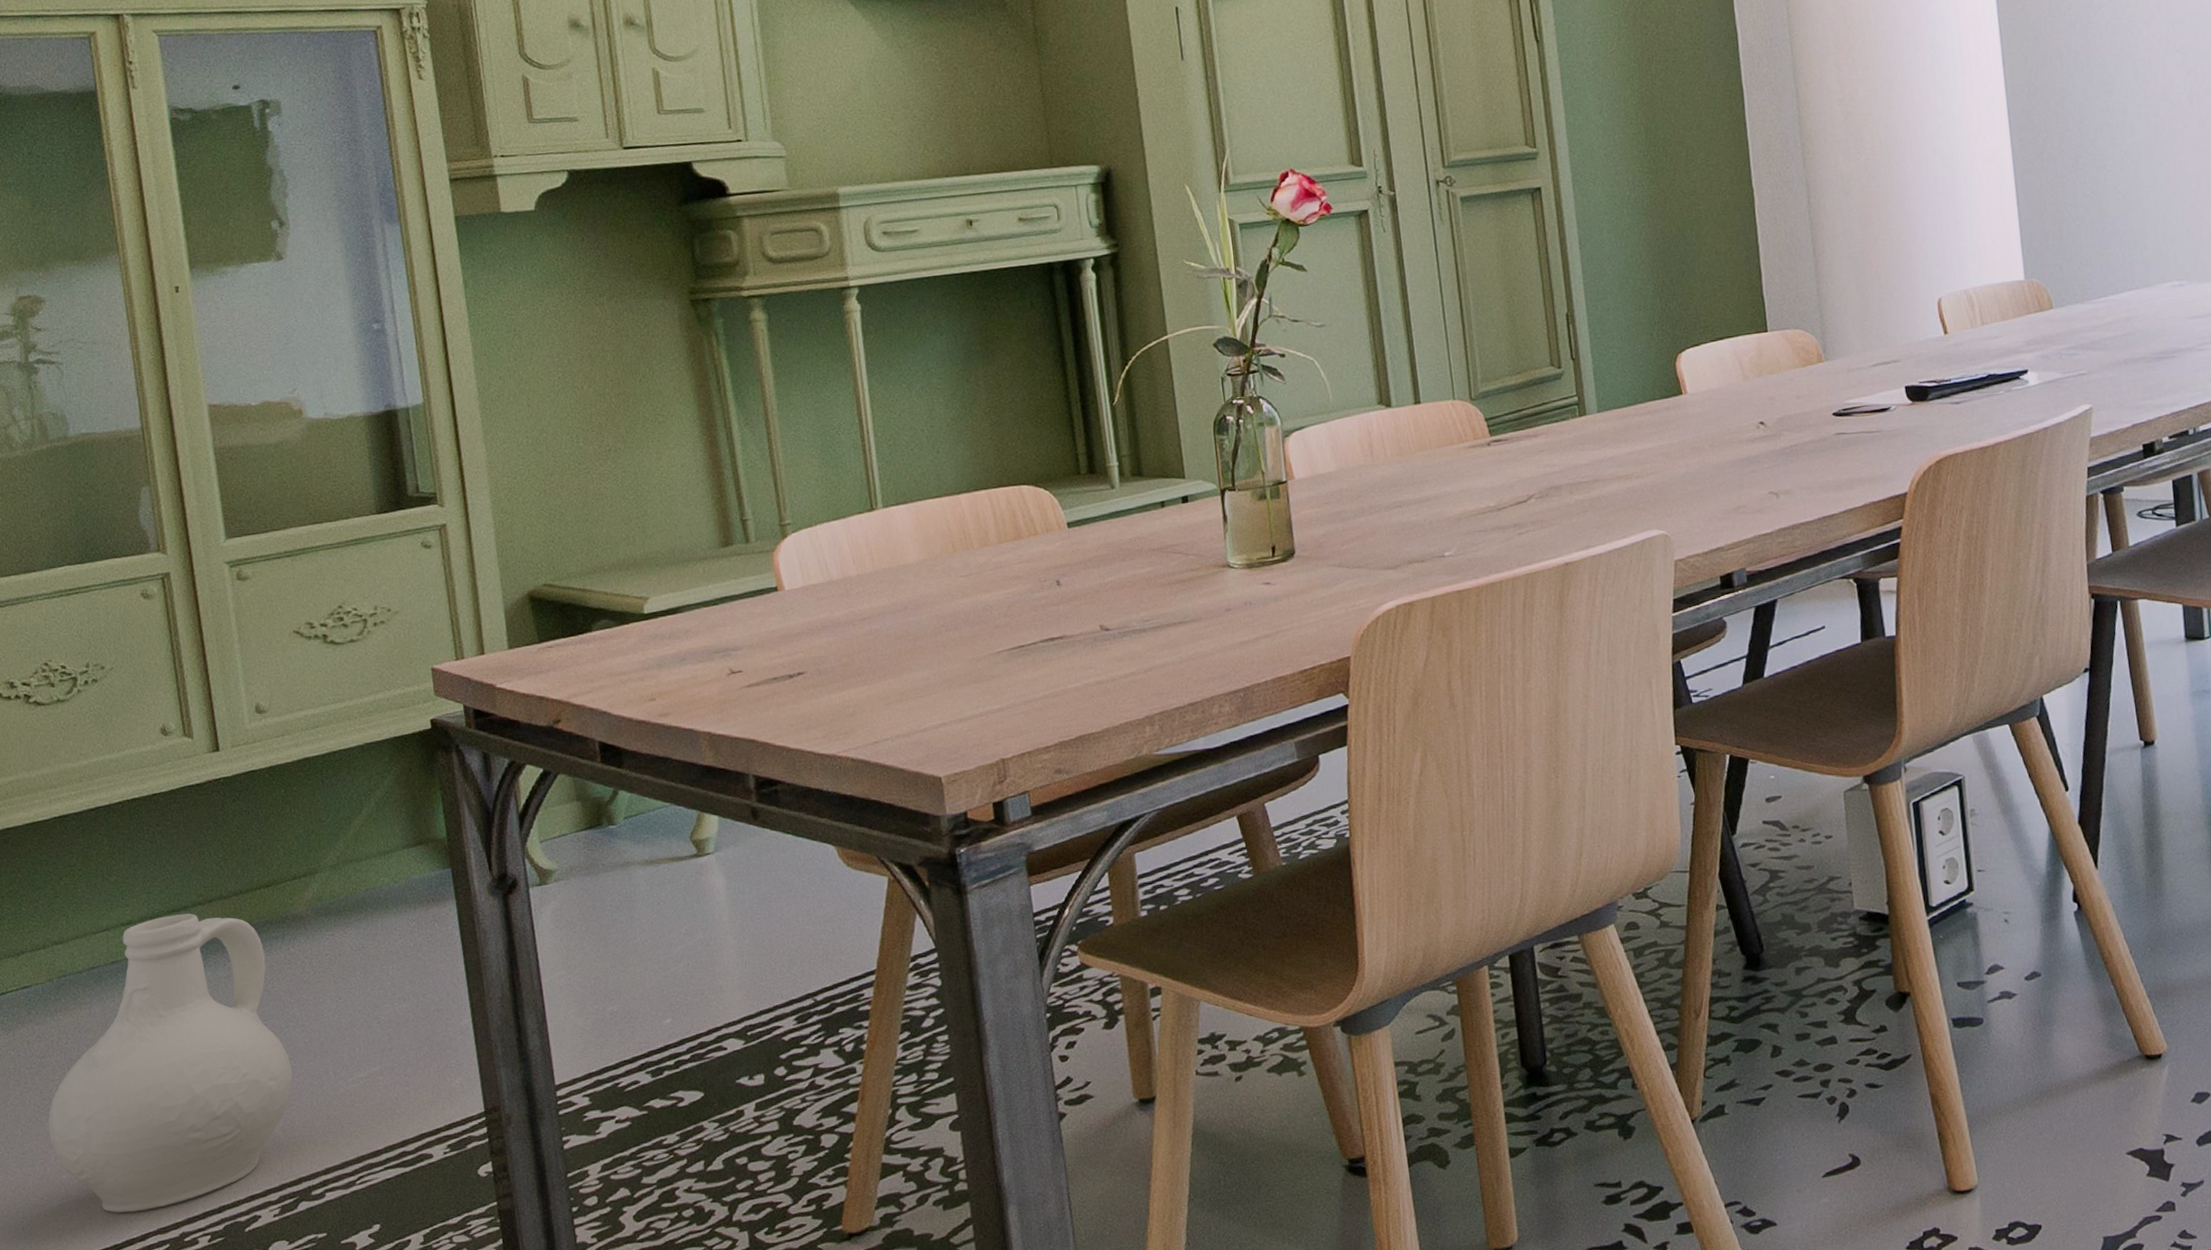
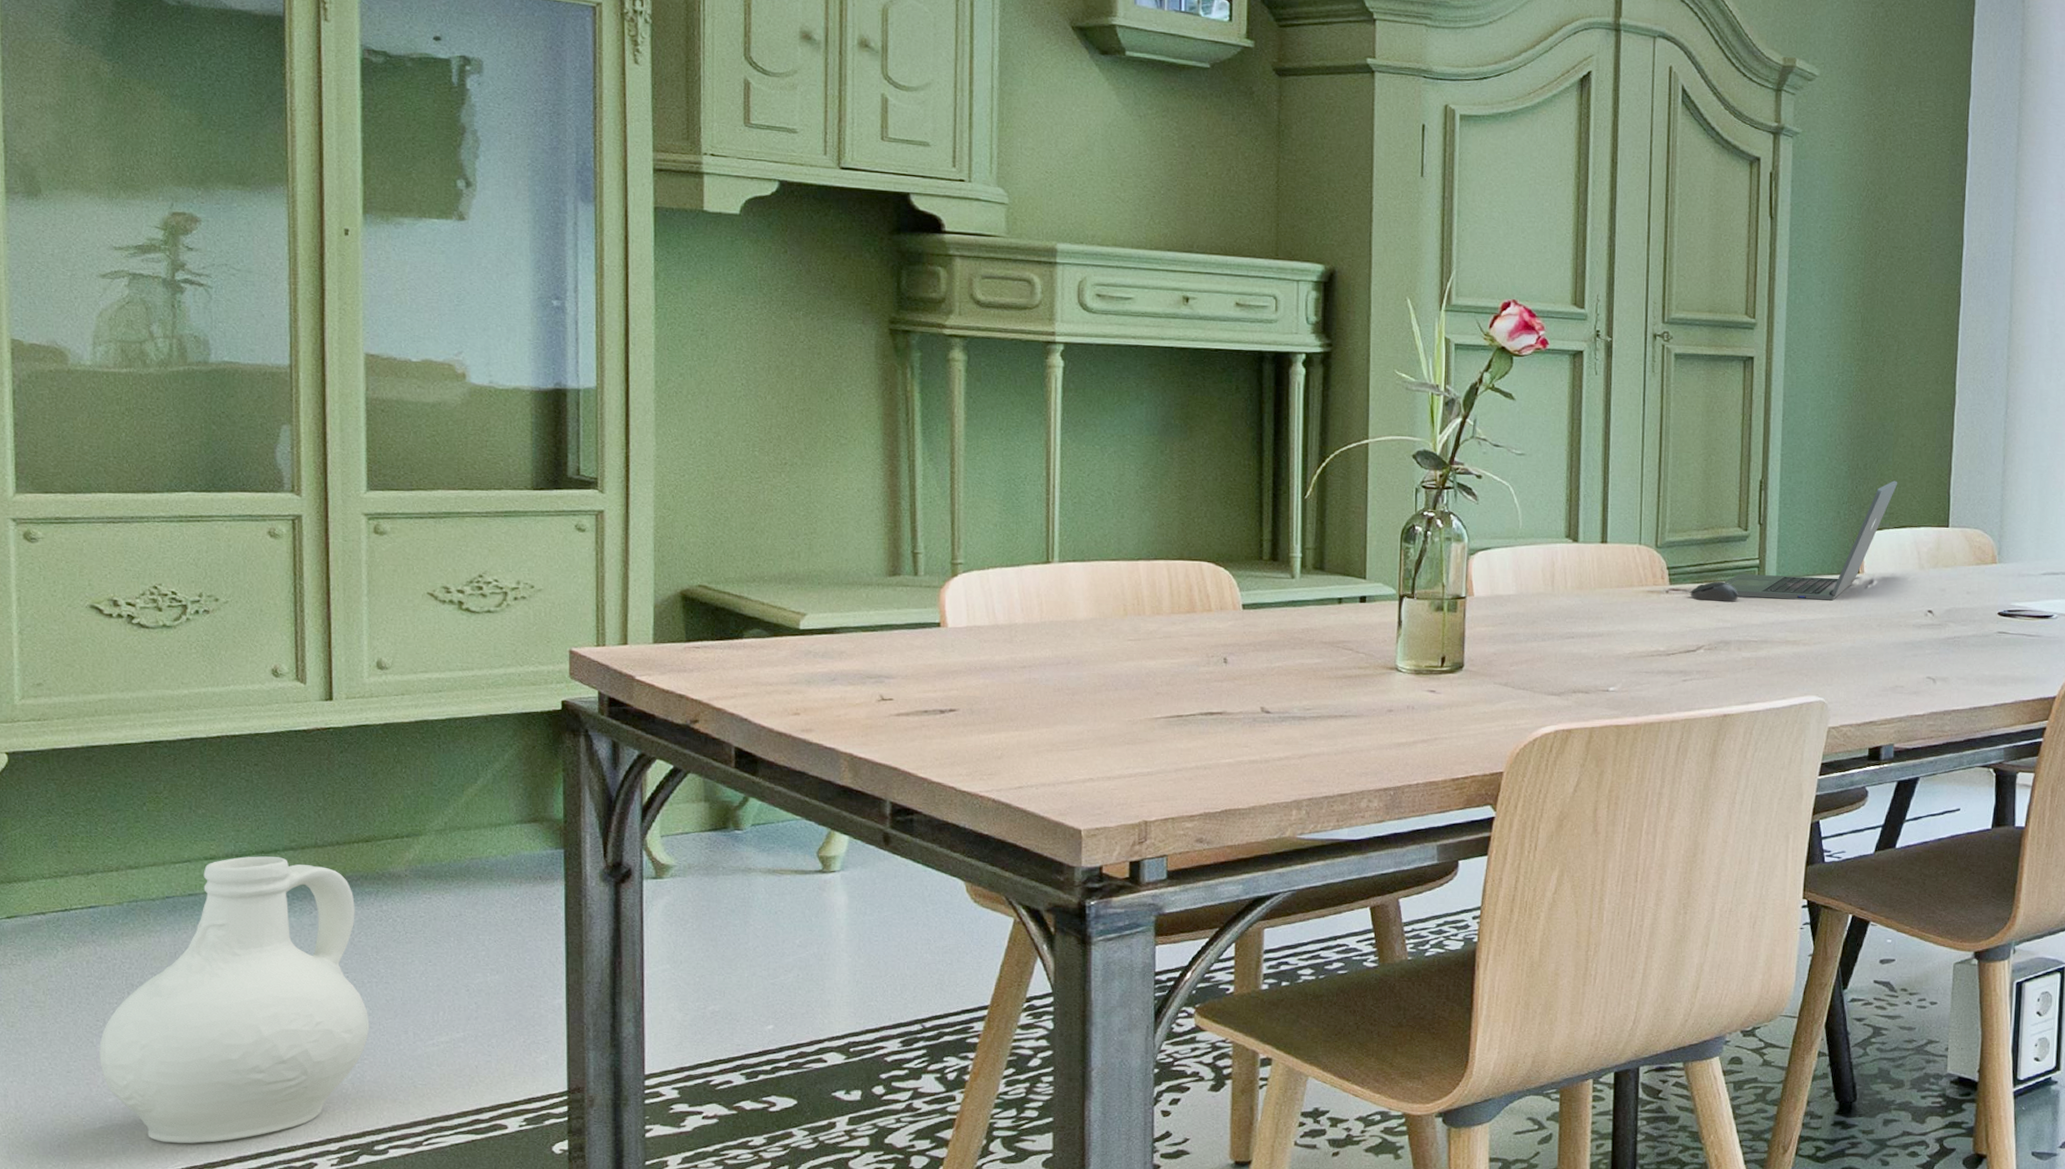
computer mouse: none [1512,424,1562,449] -> present [1690,581,1738,603]
laptop: none [1546,292,1708,438] -> present [1725,480,1898,602]

